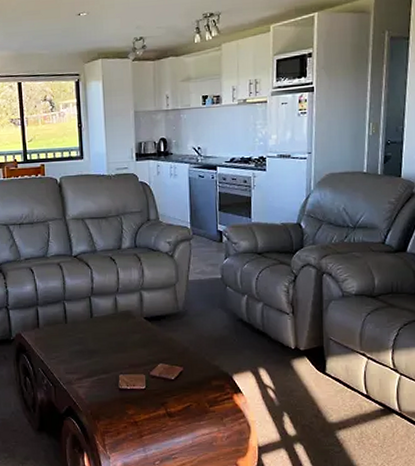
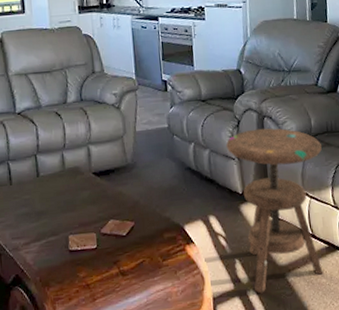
side table: none [280,284,384,448] -> present [225,128,323,294]

